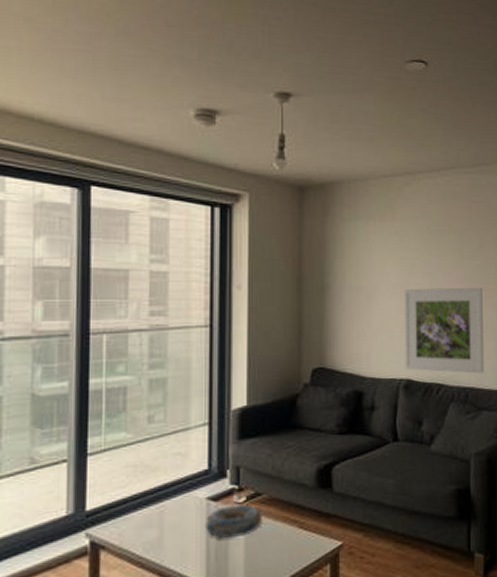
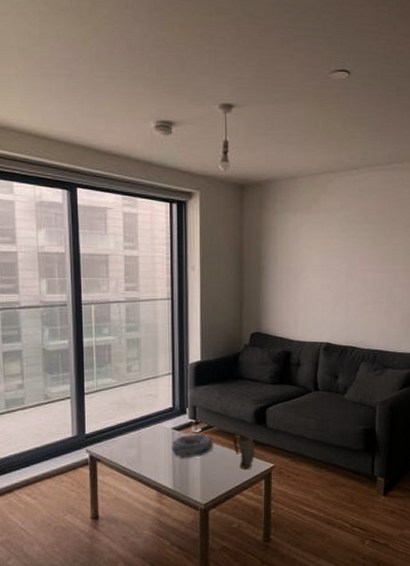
mug: none [287,503,317,551] -> present [232,434,254,469]
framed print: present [404,287,484,374] -> none [325,268,391,339]

